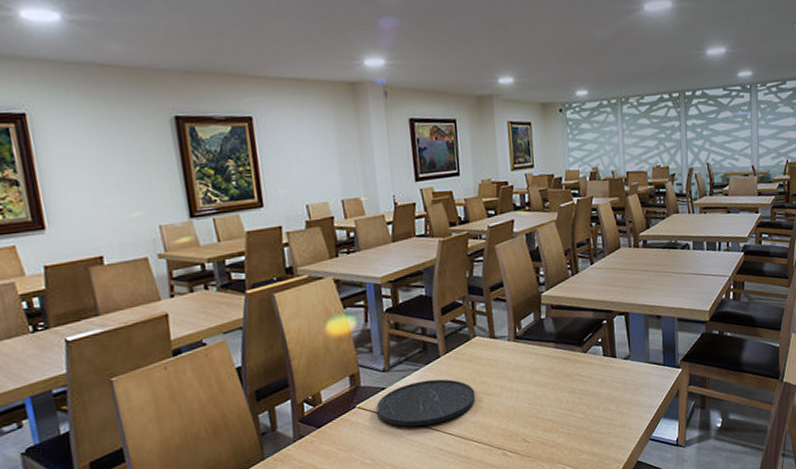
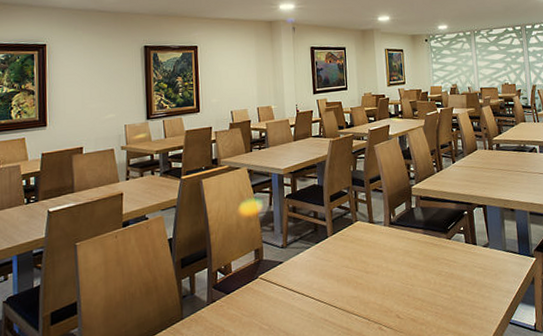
plate: present [376,379,476,427] -> none [275,256,357,298]

